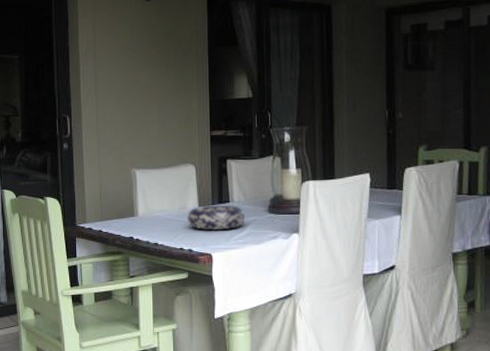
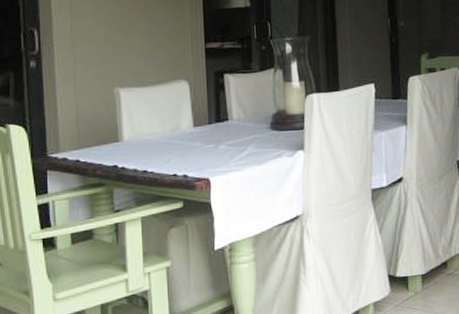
decorative bowl: present [188,205,245,231] -> none [181,124,246,153]

